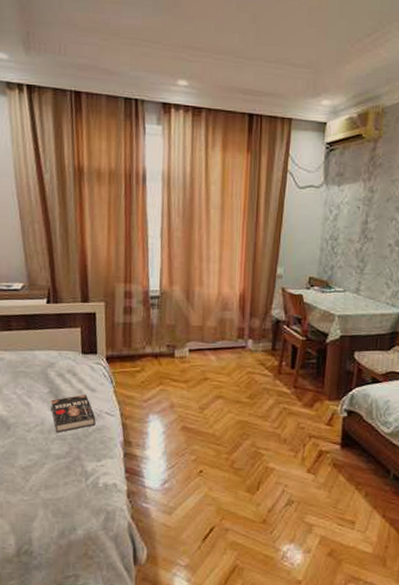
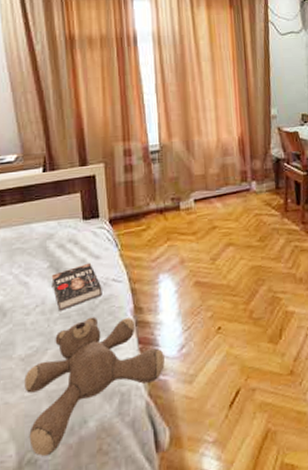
stuffed bear: none [24,442,148,551] -> present [24,317,165,457]

